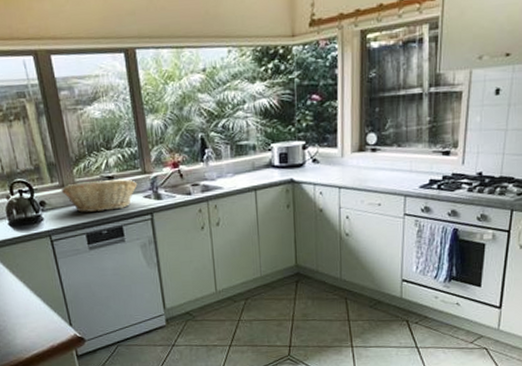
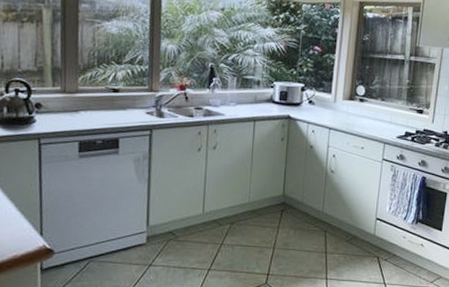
fruit basket: present [61,178,138,213] -> none [61,90,142,122]

